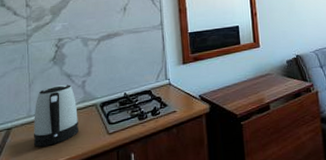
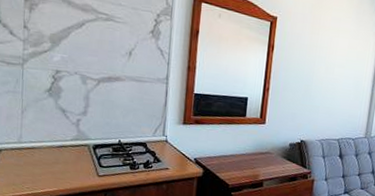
kettle: present [34,84,78,147] -> none [23,117,70,175]

